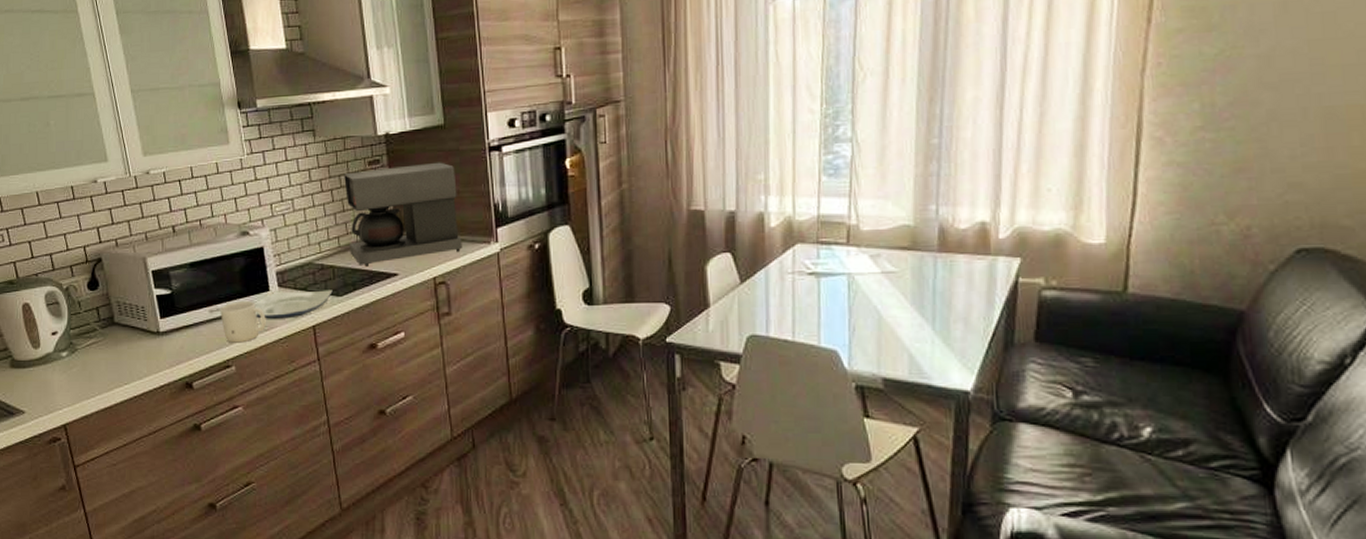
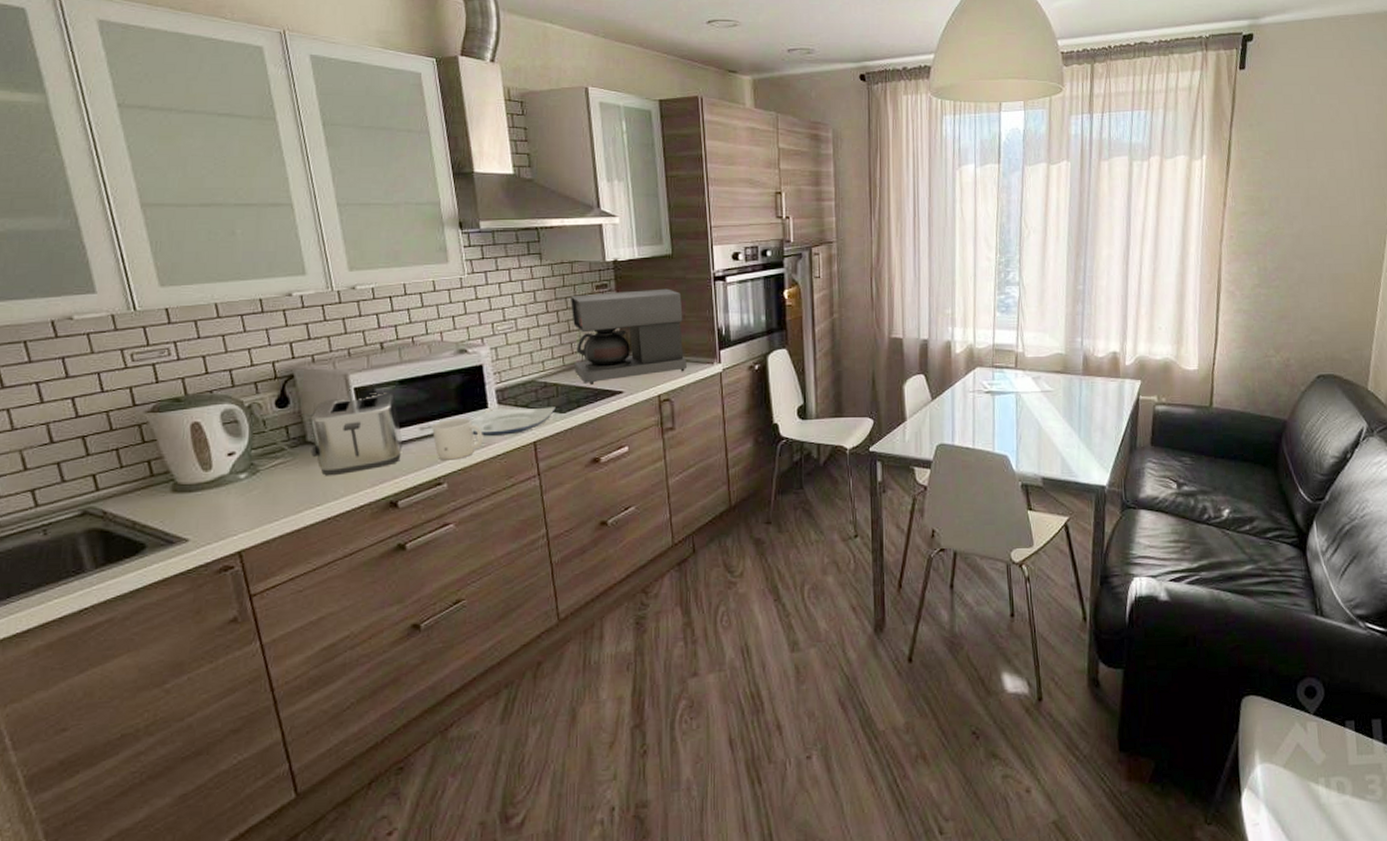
toaster: none [116,275,194,356] -> present [309,393,402,476]

